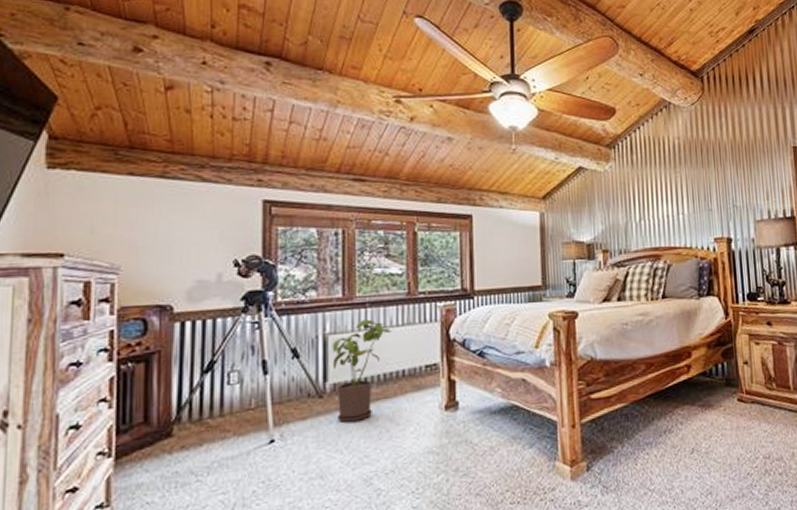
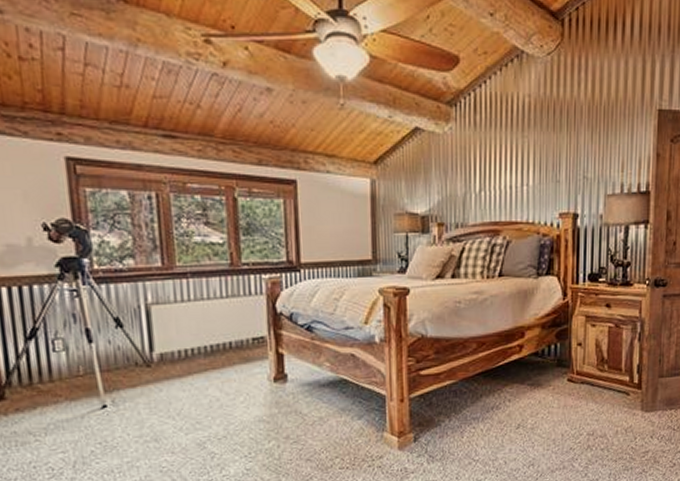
house plant: present [332,319,394,424] -> none [155,290,218,392]

